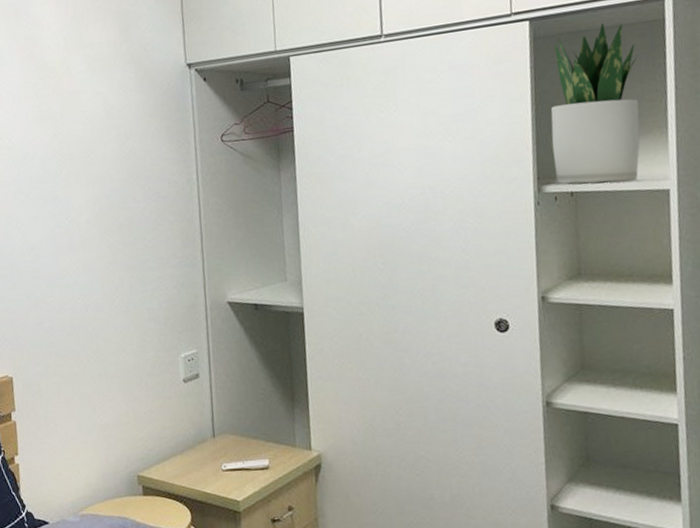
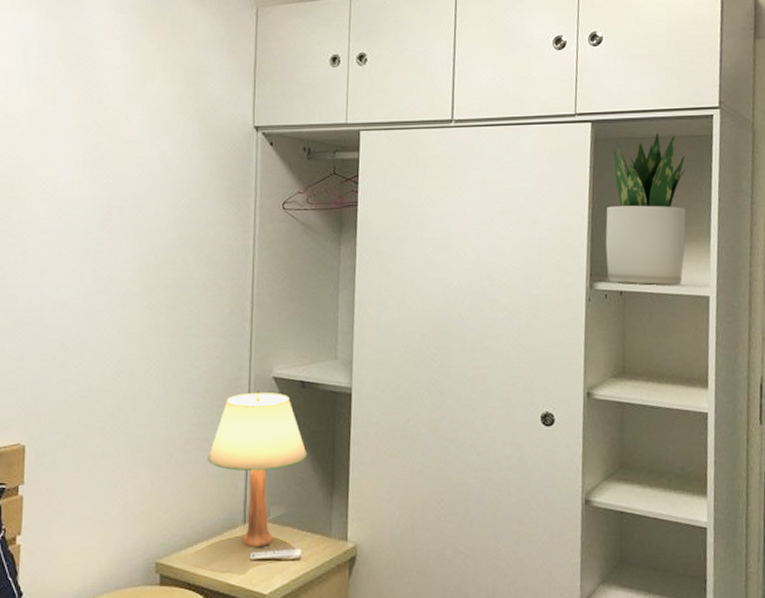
table lamp: none [174,315,267,460] -> present [207,390,308,548]

